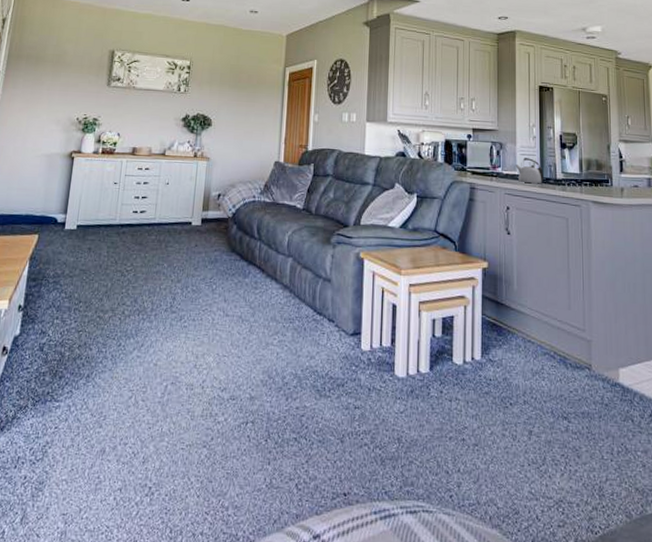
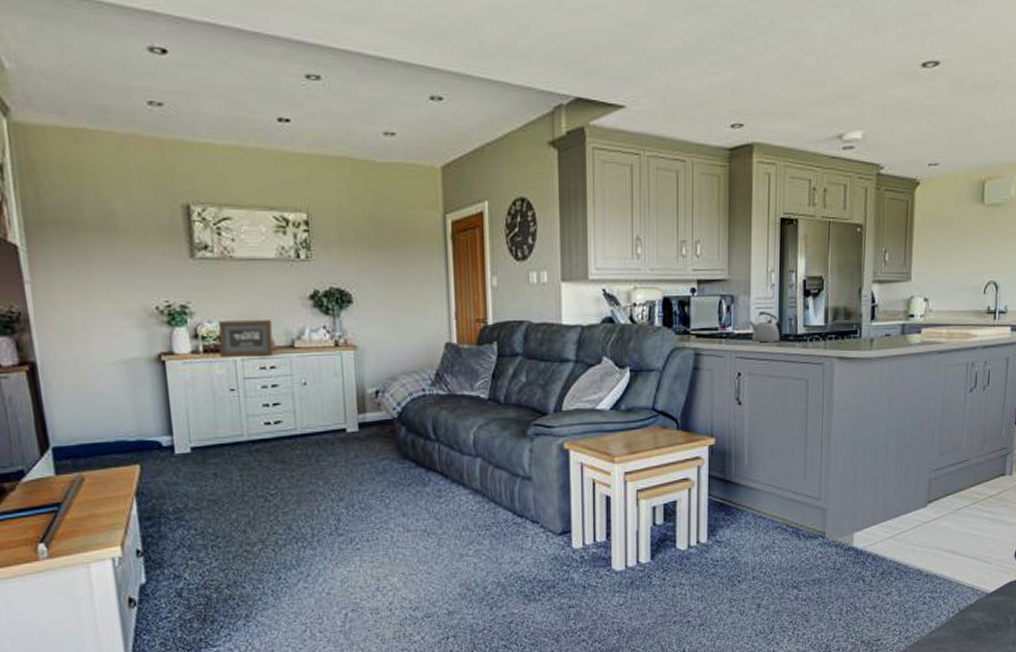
picture frame: none [112,132,153,160] -> present [218,320,274,357]

